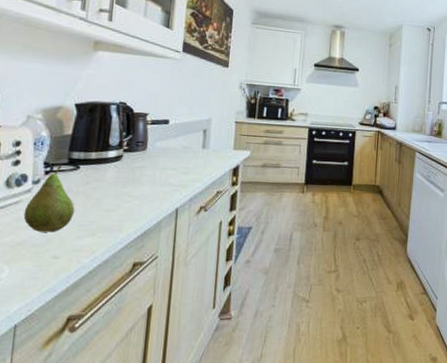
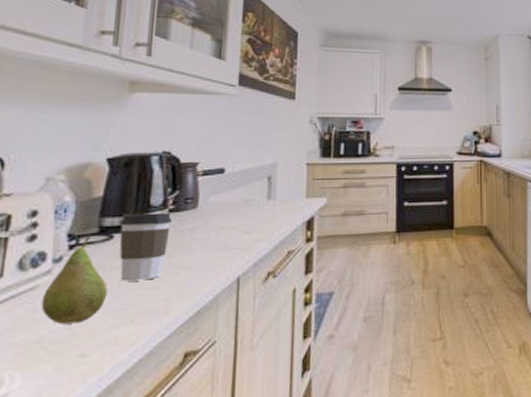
coffee cup: none [84,150,126,204] -> present [119,212,173,282]

